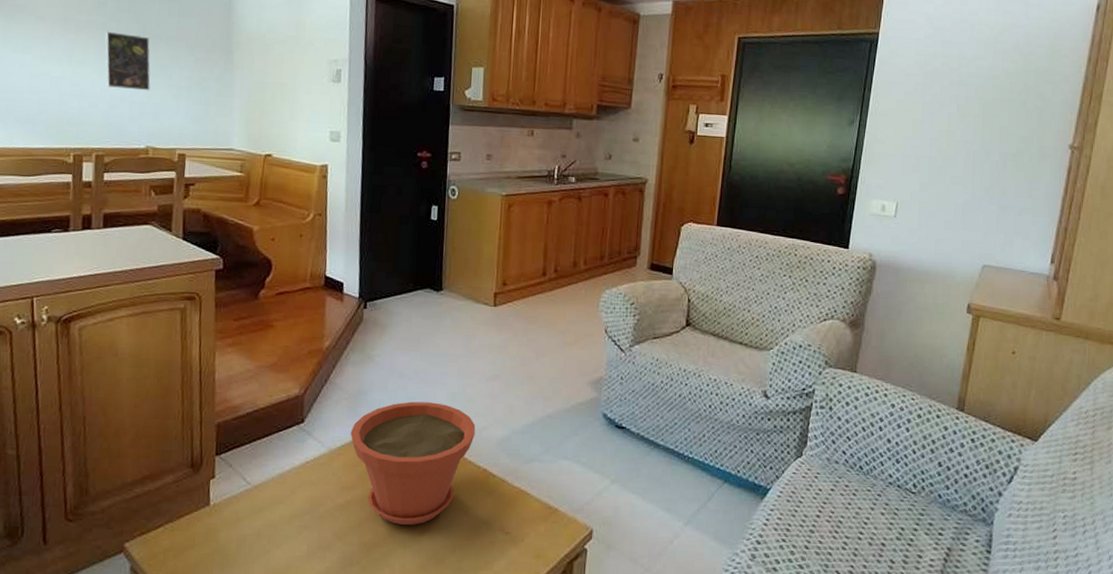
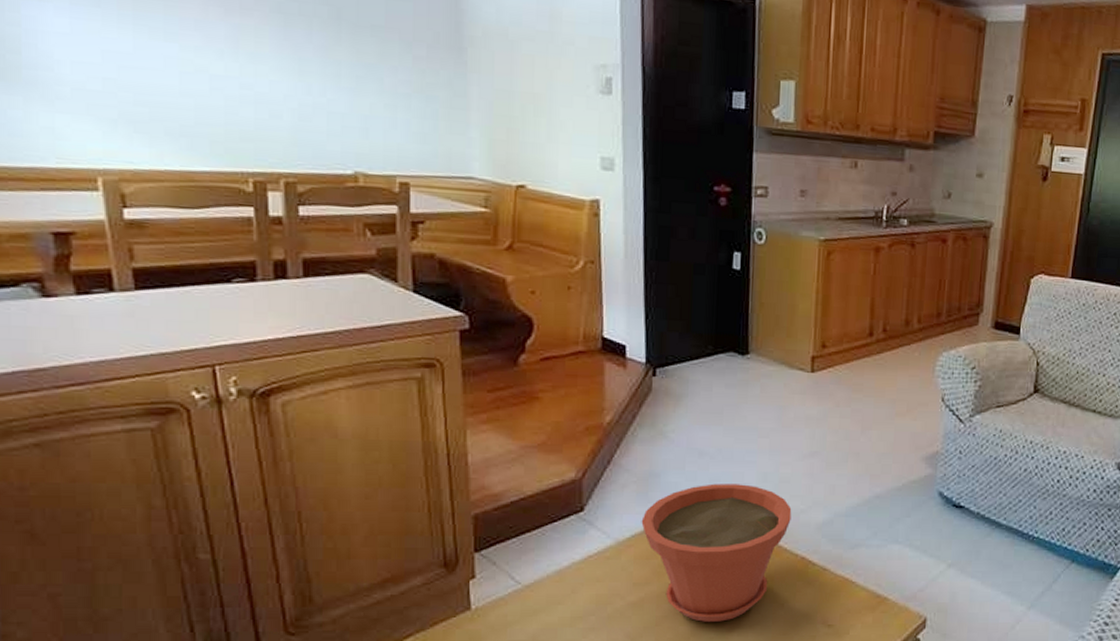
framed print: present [104,31,151,91] -> none [284,15,354,99]

